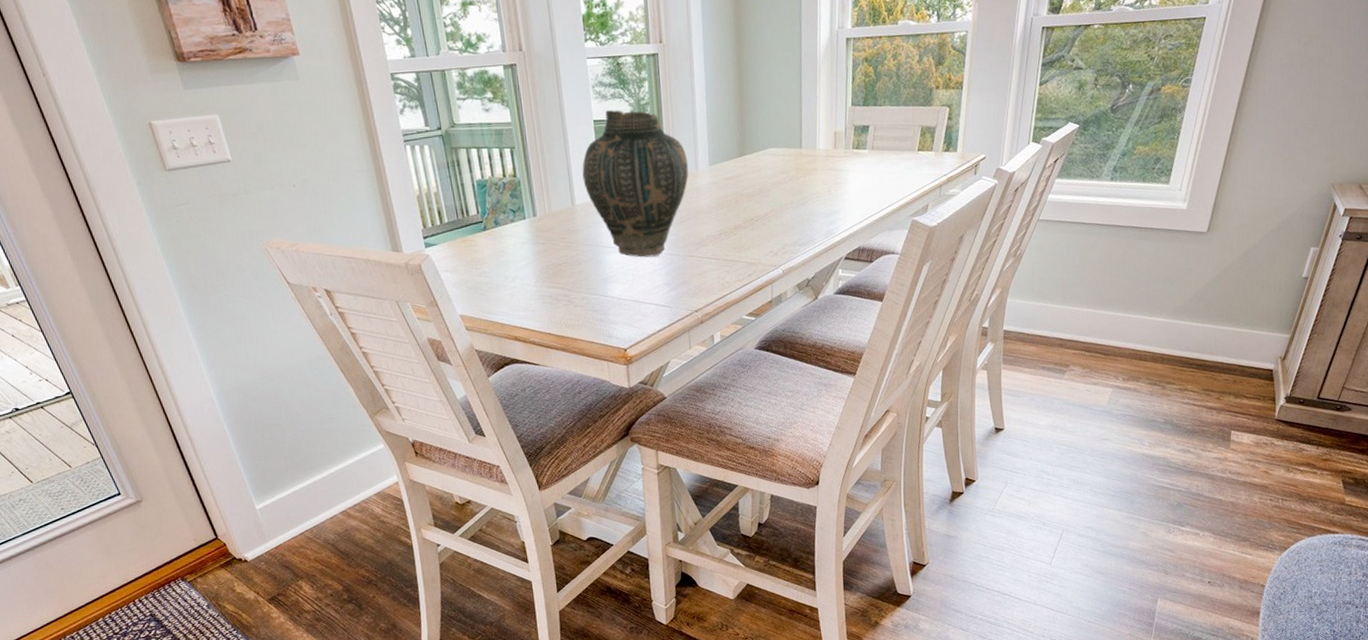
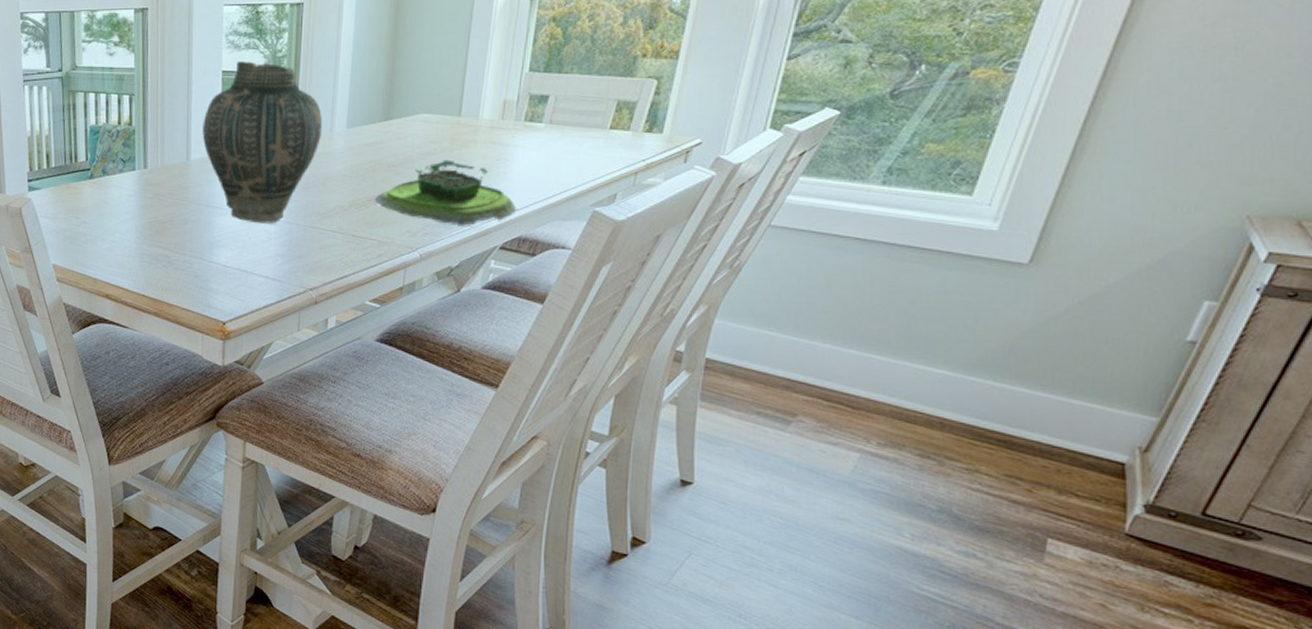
plant pot: none [739,186,854,243] -> present [374,159,516,226]

